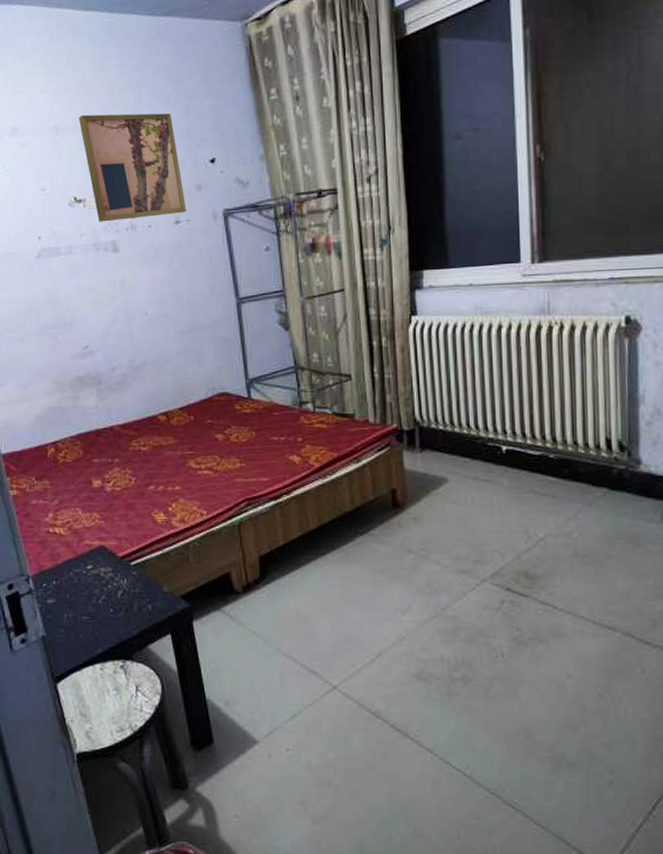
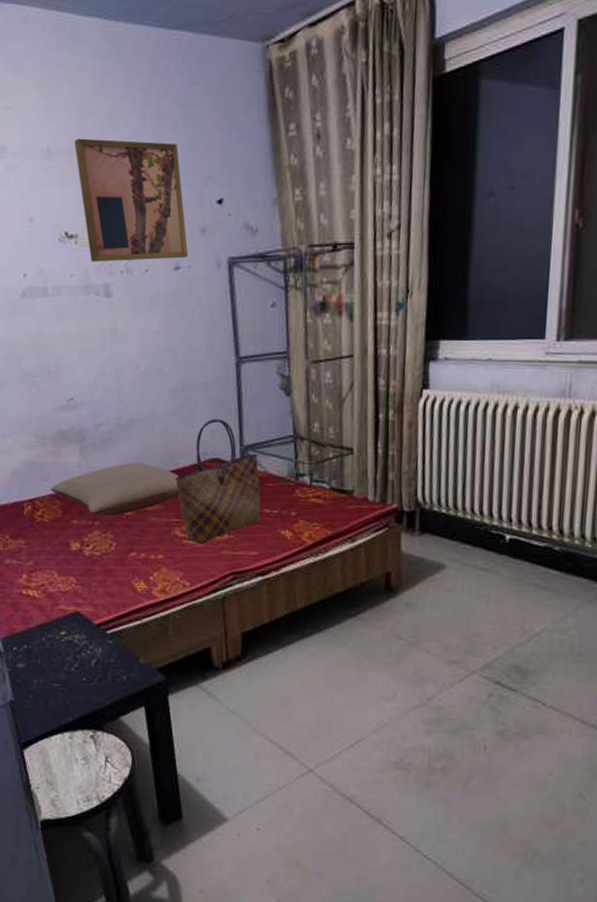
pillow: none [71,401,192,453] -> present [50,462,179,516]
tote bag: none [188,355,269,473] -> present [176,418,261,544]

